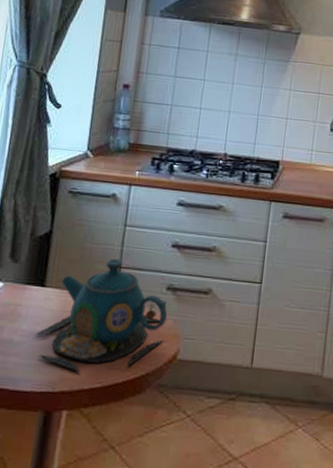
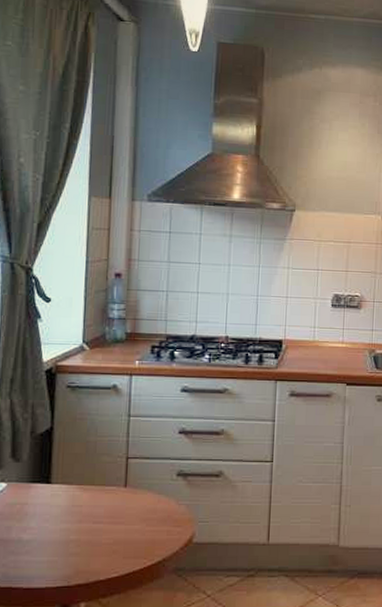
teapot: present [34,258,168,373] -> none [44,449,180,565]

